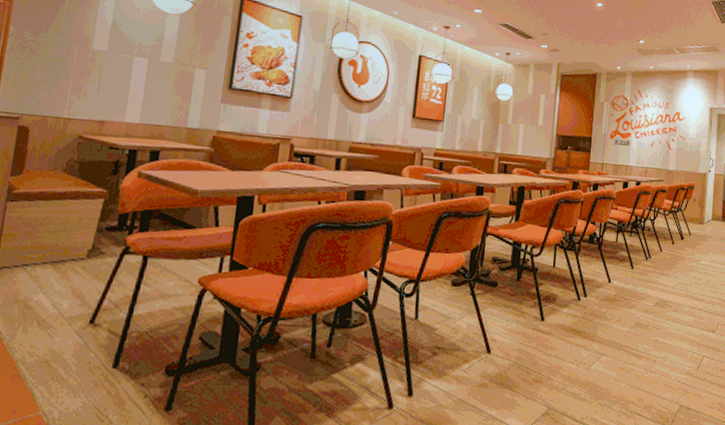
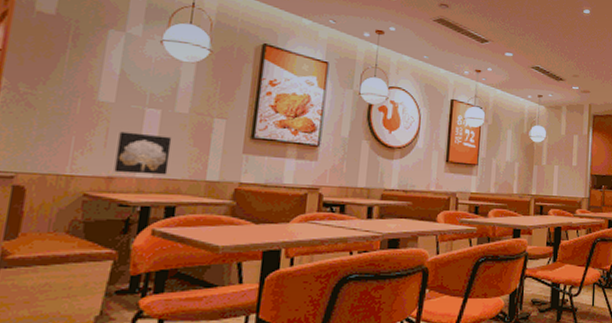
wall art: none [106,78,158,121] -> present [114,131,172,175]

